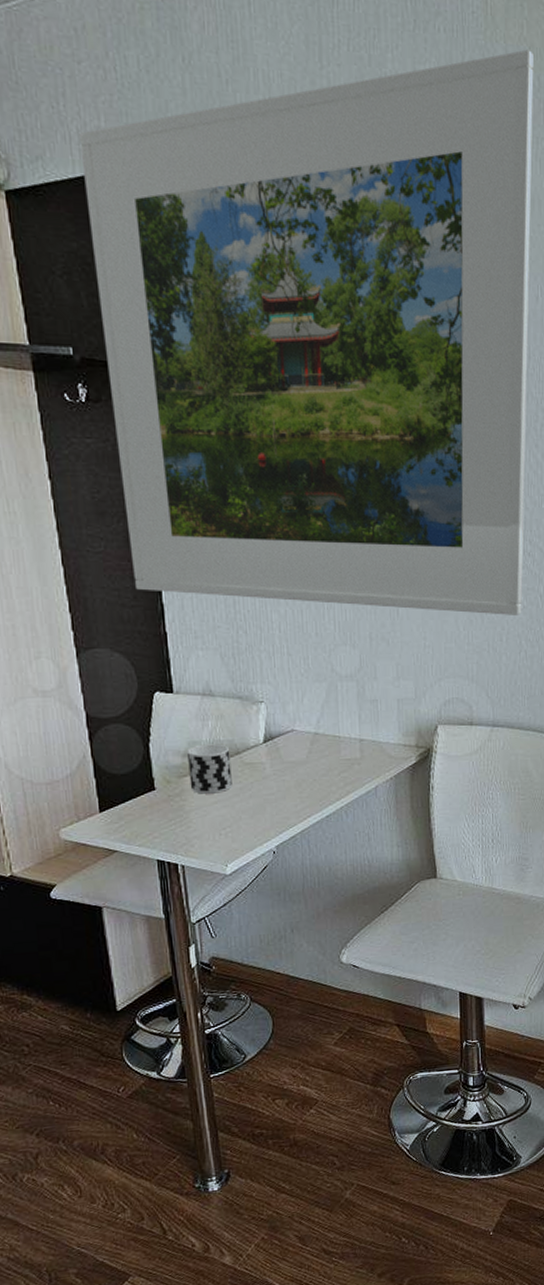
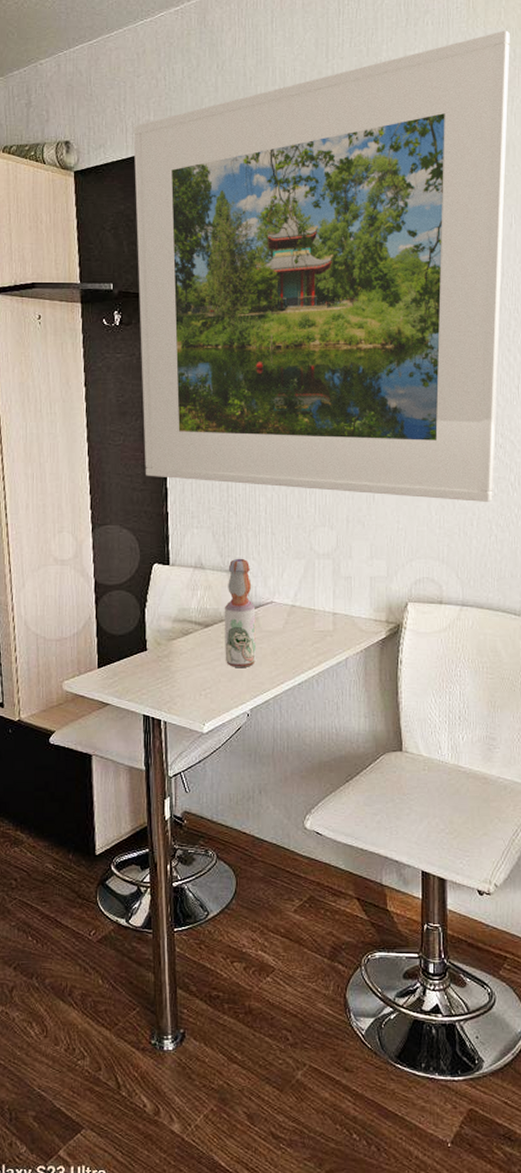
cup: present [187,744,232,794] -> none [177,611,215,657]
bottle: none [239,683,279,803] -> present [224,558,256,667]

